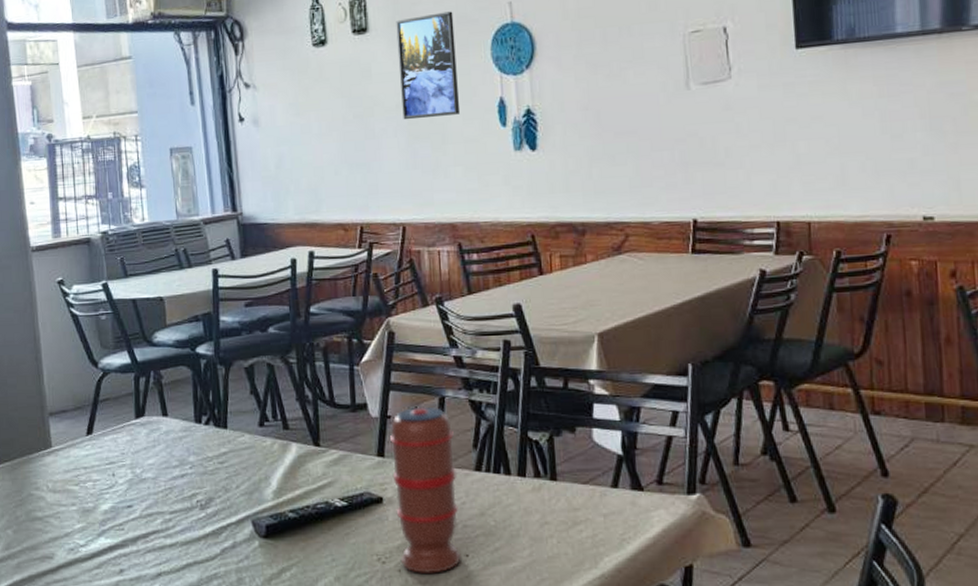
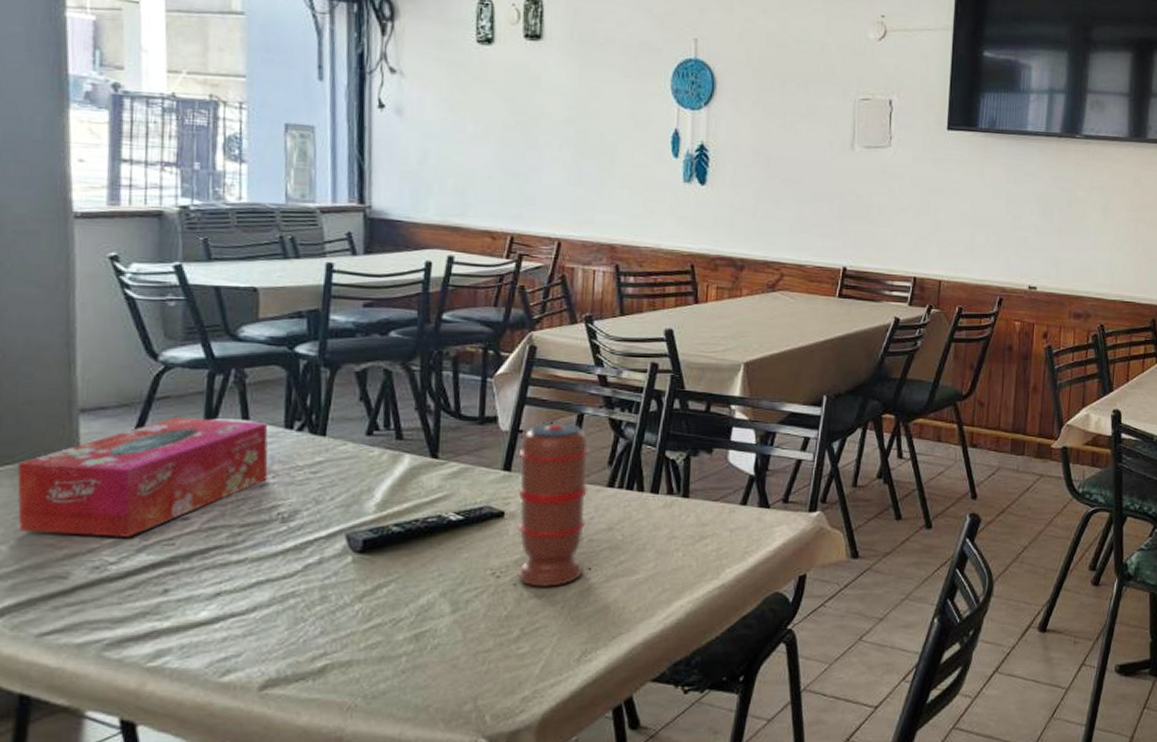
tissue box: none [13,416,186,523] -> present [17,416,268,537]
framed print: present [396,11,461,120] -> none [571,33,637,139]

